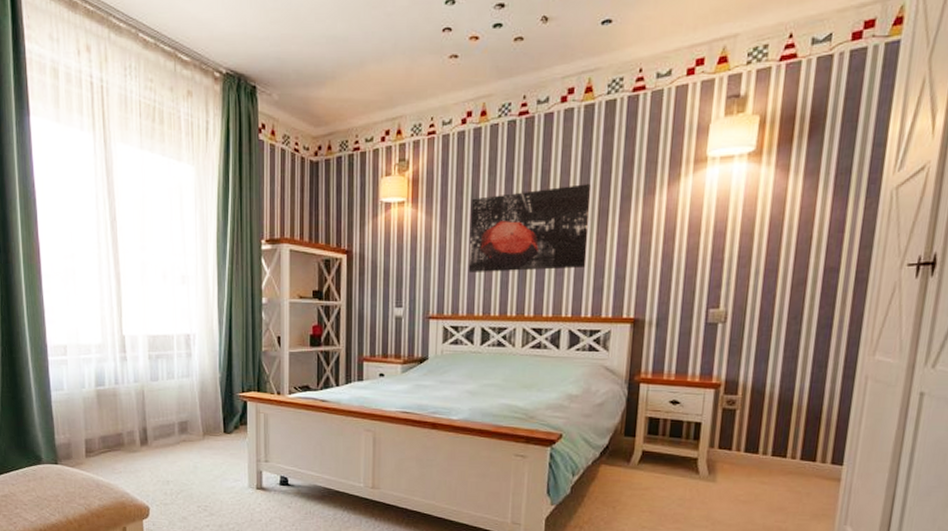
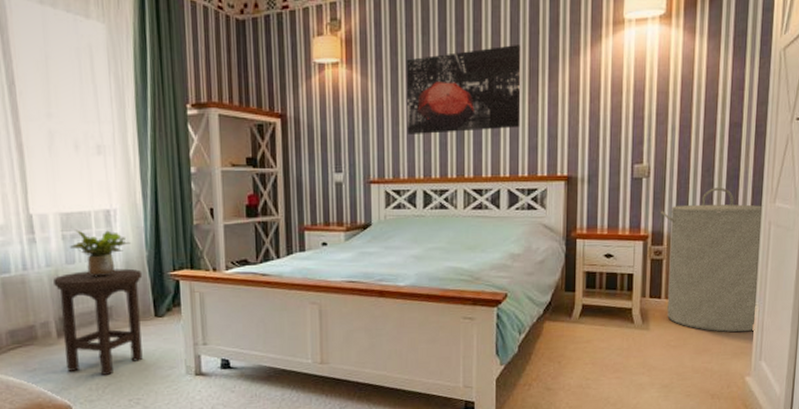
stool: none [140,387,215,482] -> present [53,268,143,375]
potted plant: none [154,351,206,394] -> present [69,230,130,277]
laundry hamper: none [736,337,861,493] -> present [660,188,764,333]

